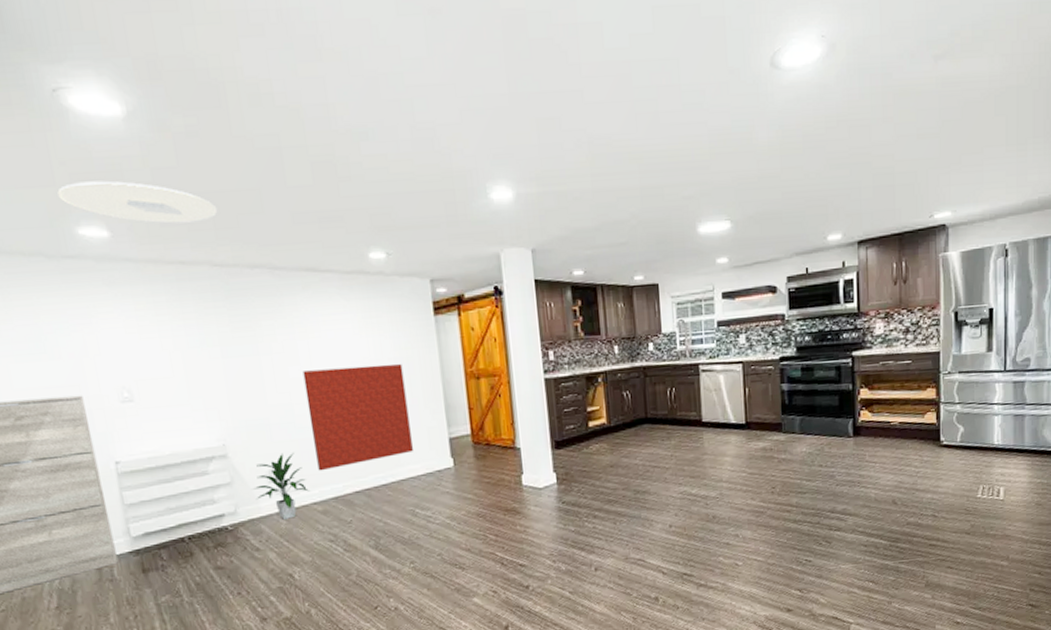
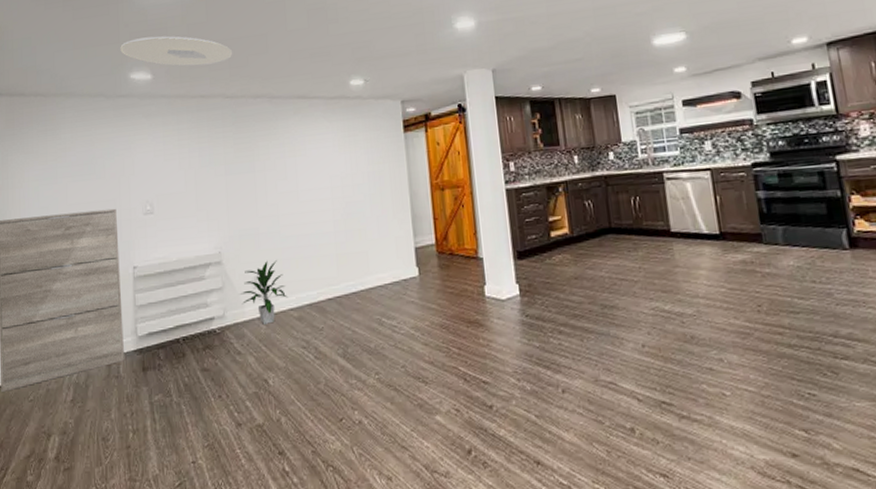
wall panel: present [302,364,413,471] -> none [289,177,381,278]

